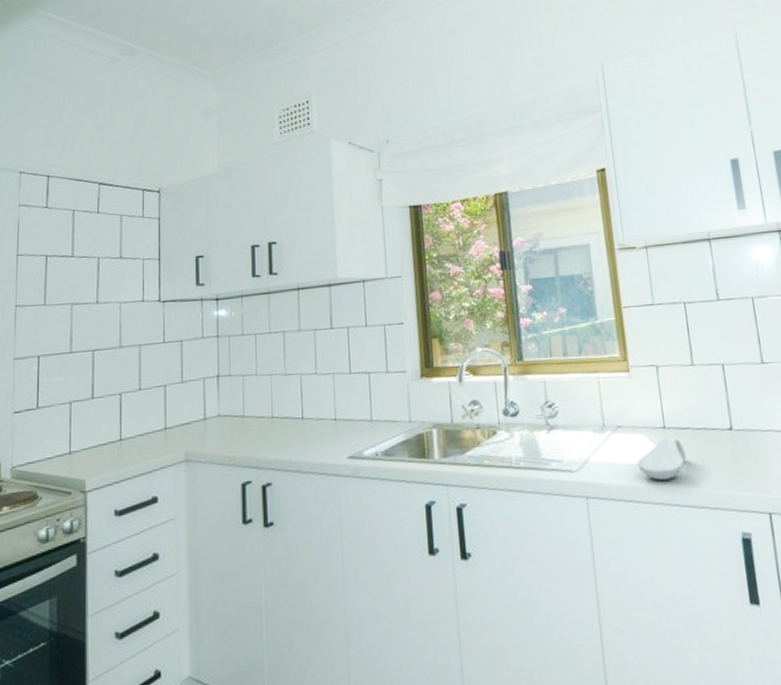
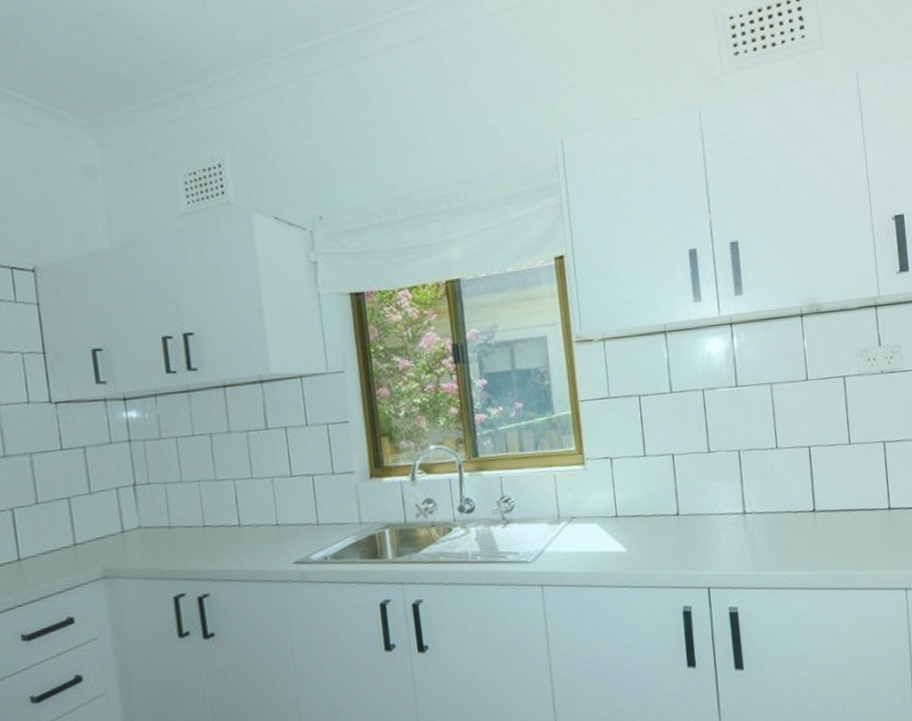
spoon rest: present [637,437,686,481] -> none [590,525,636,566]

